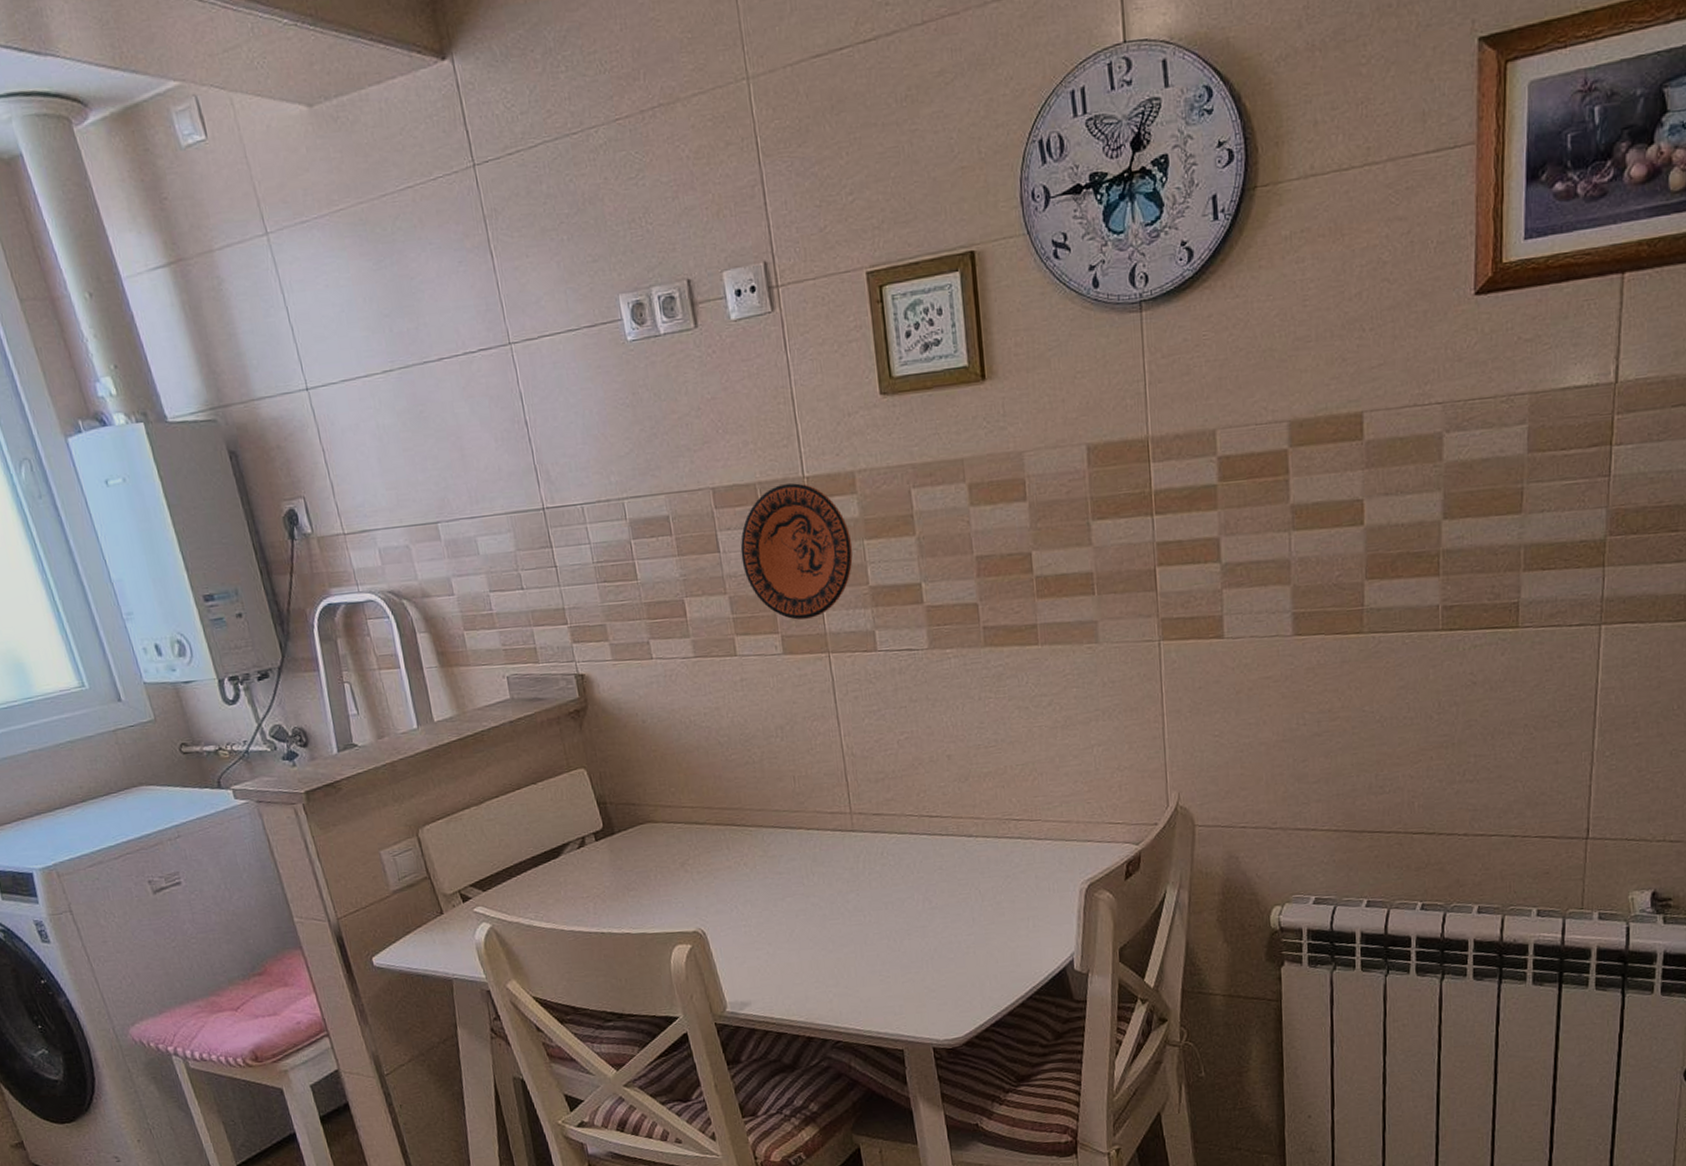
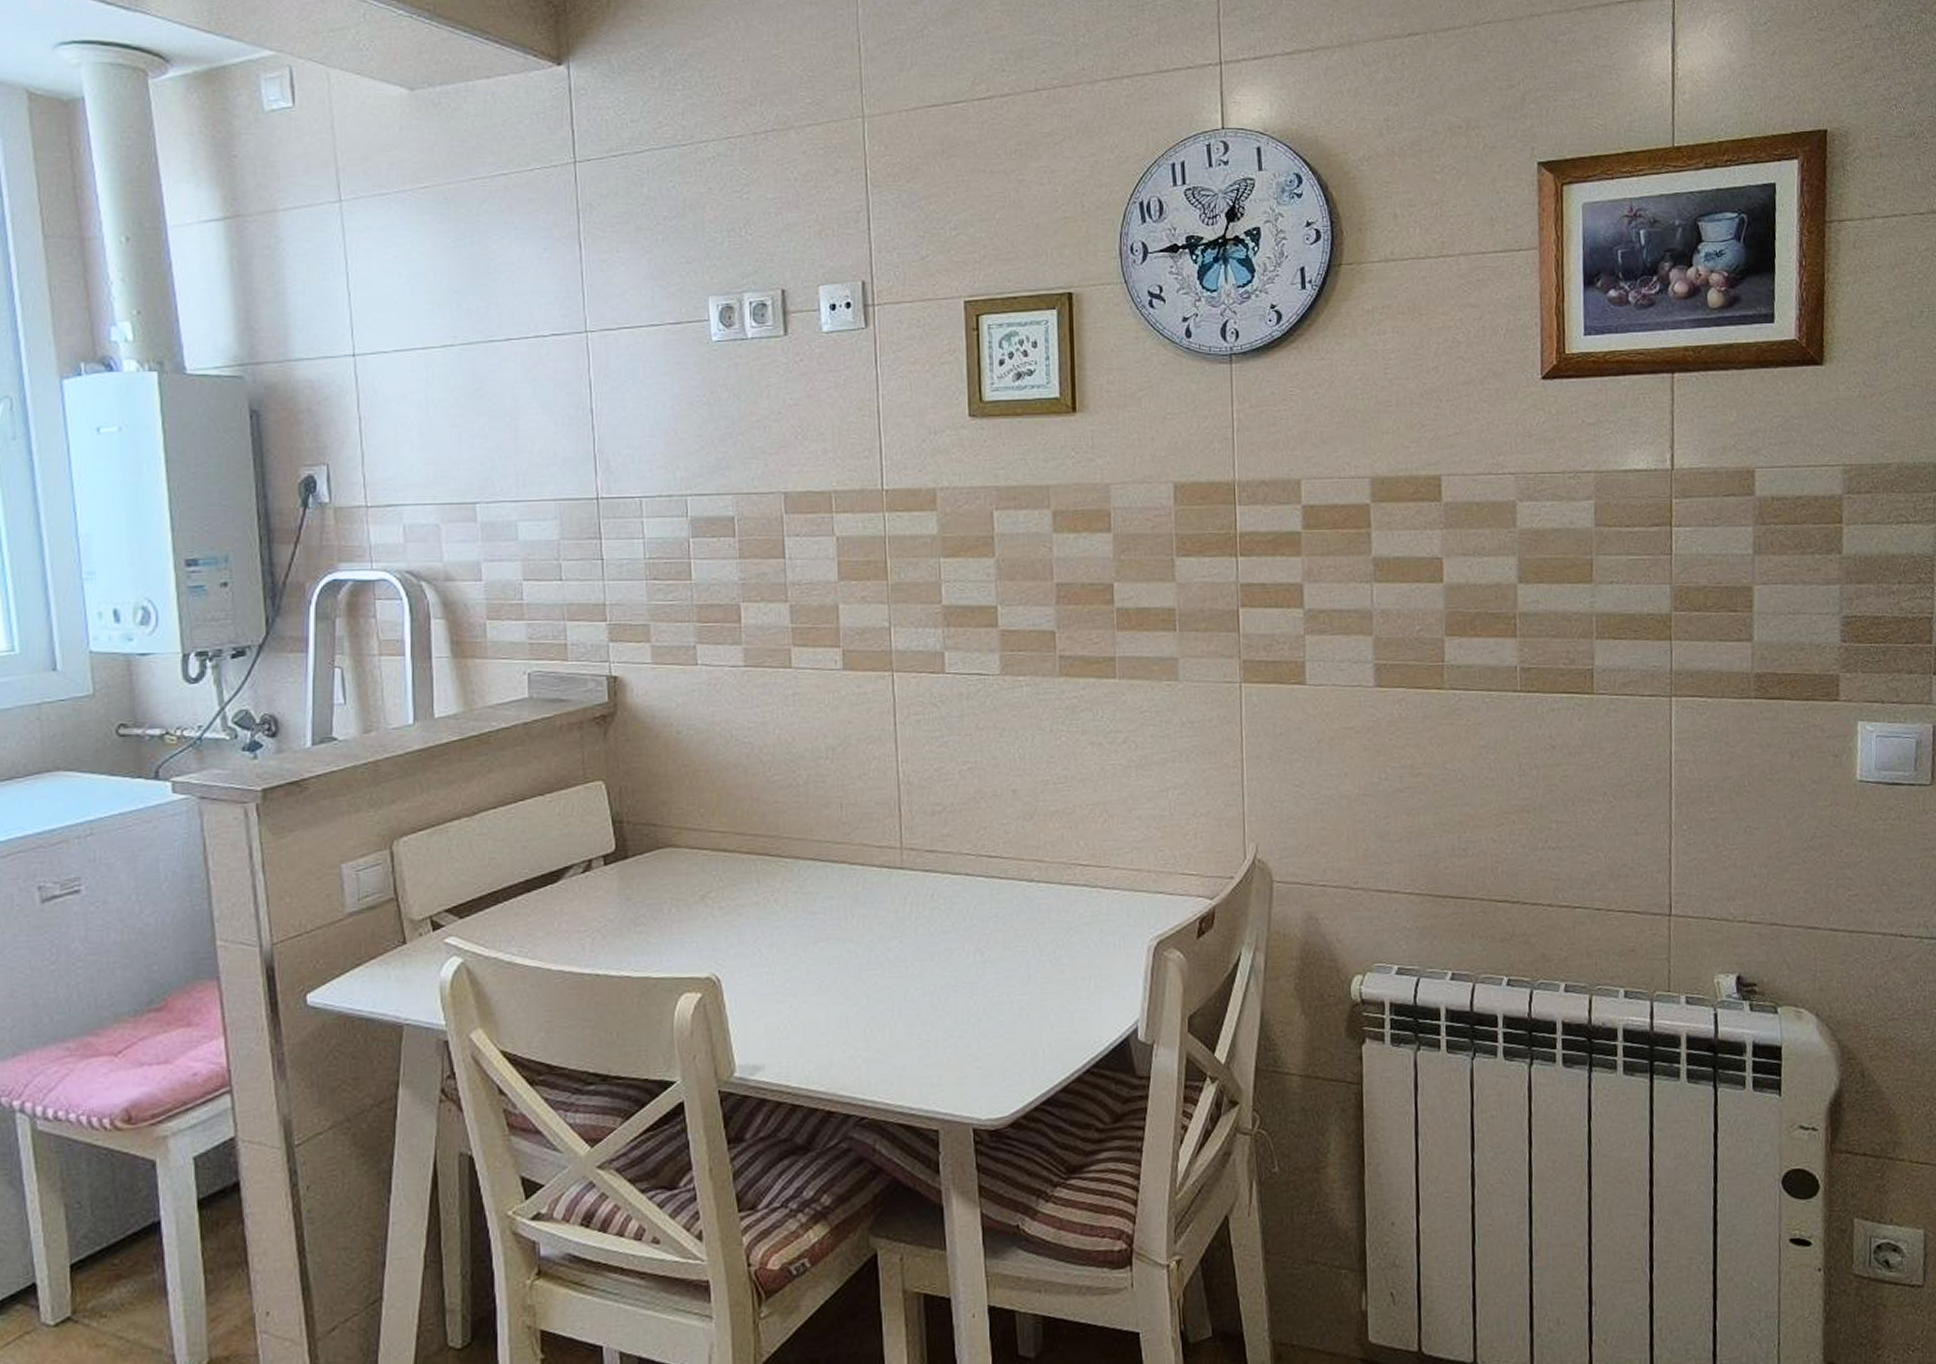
decorative plate: present [740,483,853,620] -> none [808,495,928,634]

